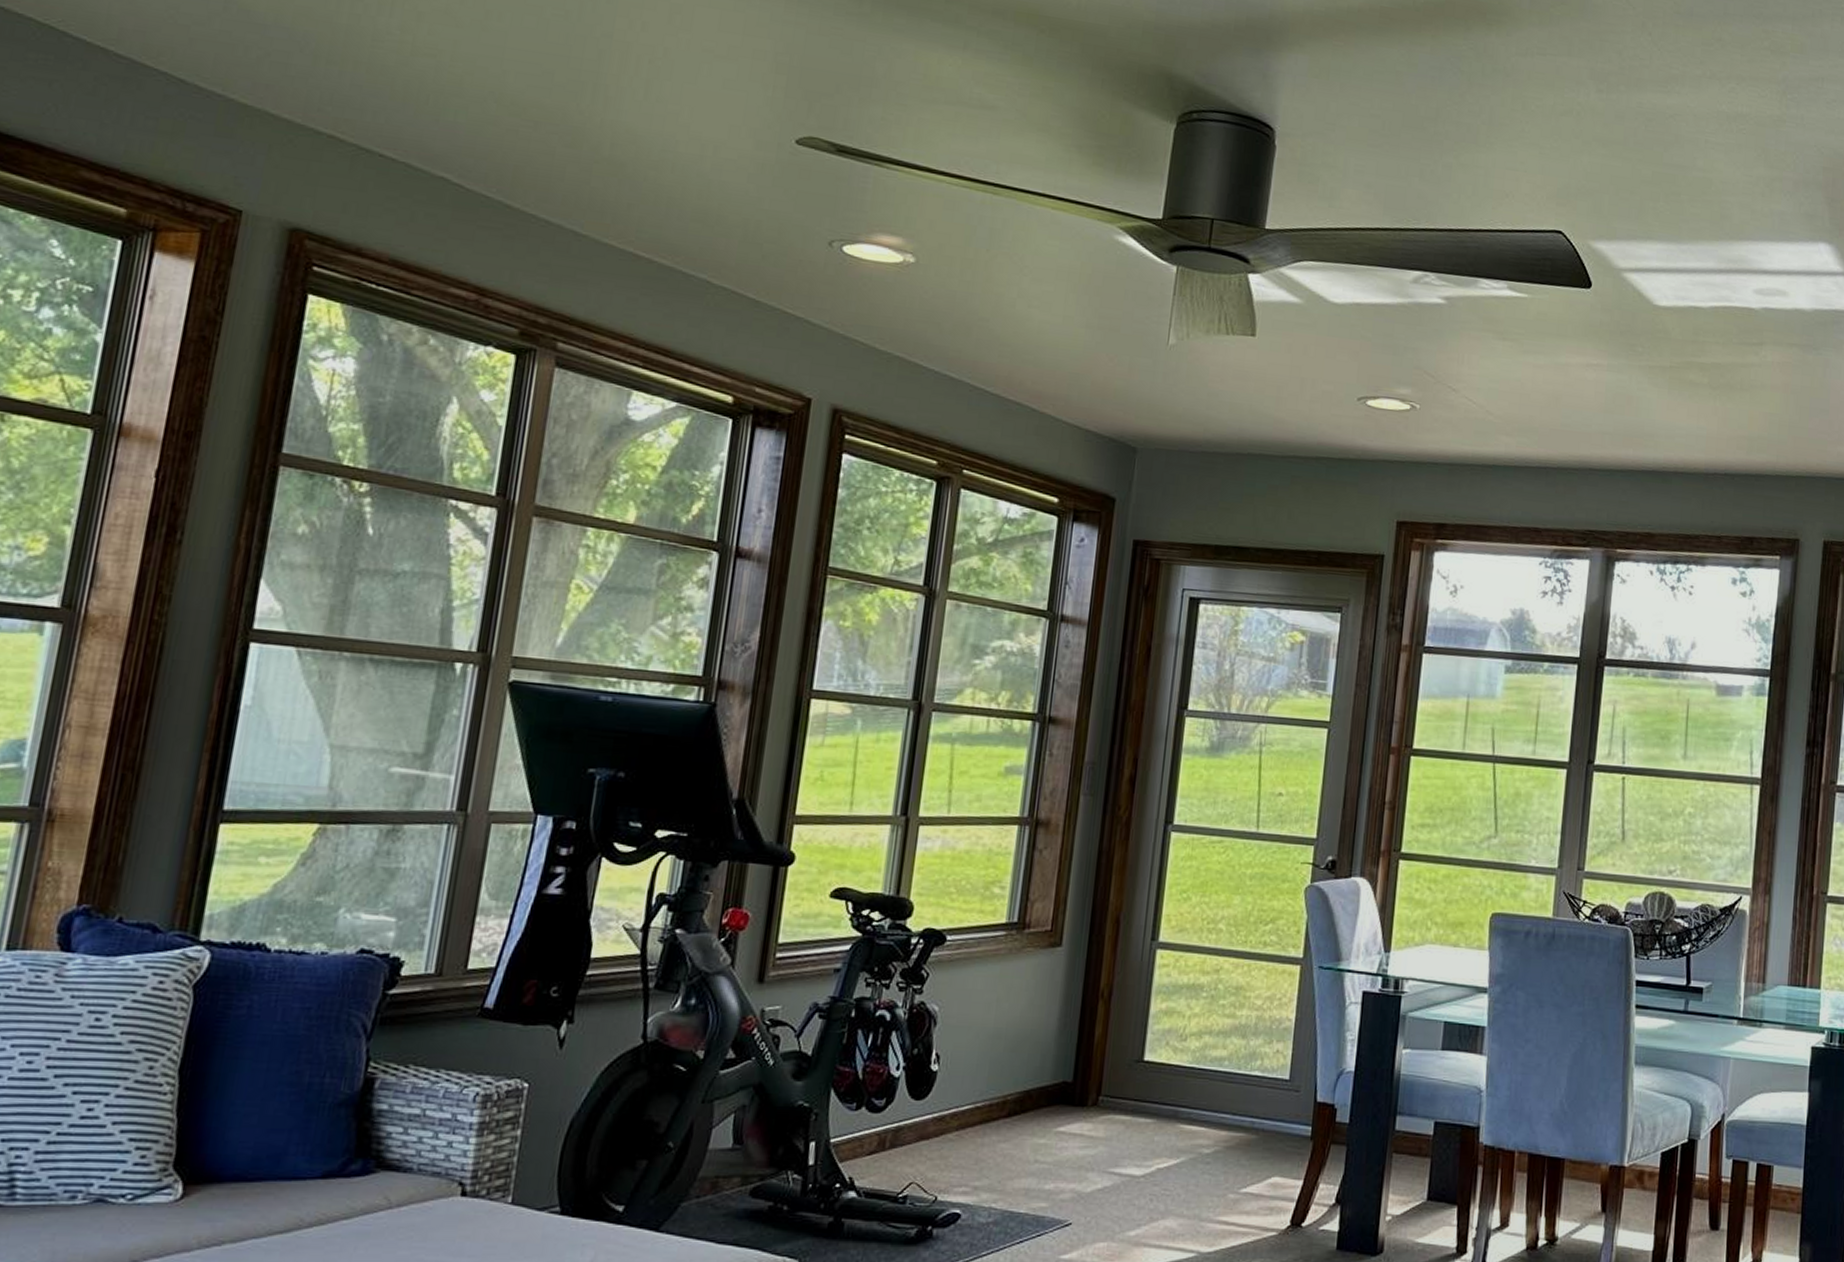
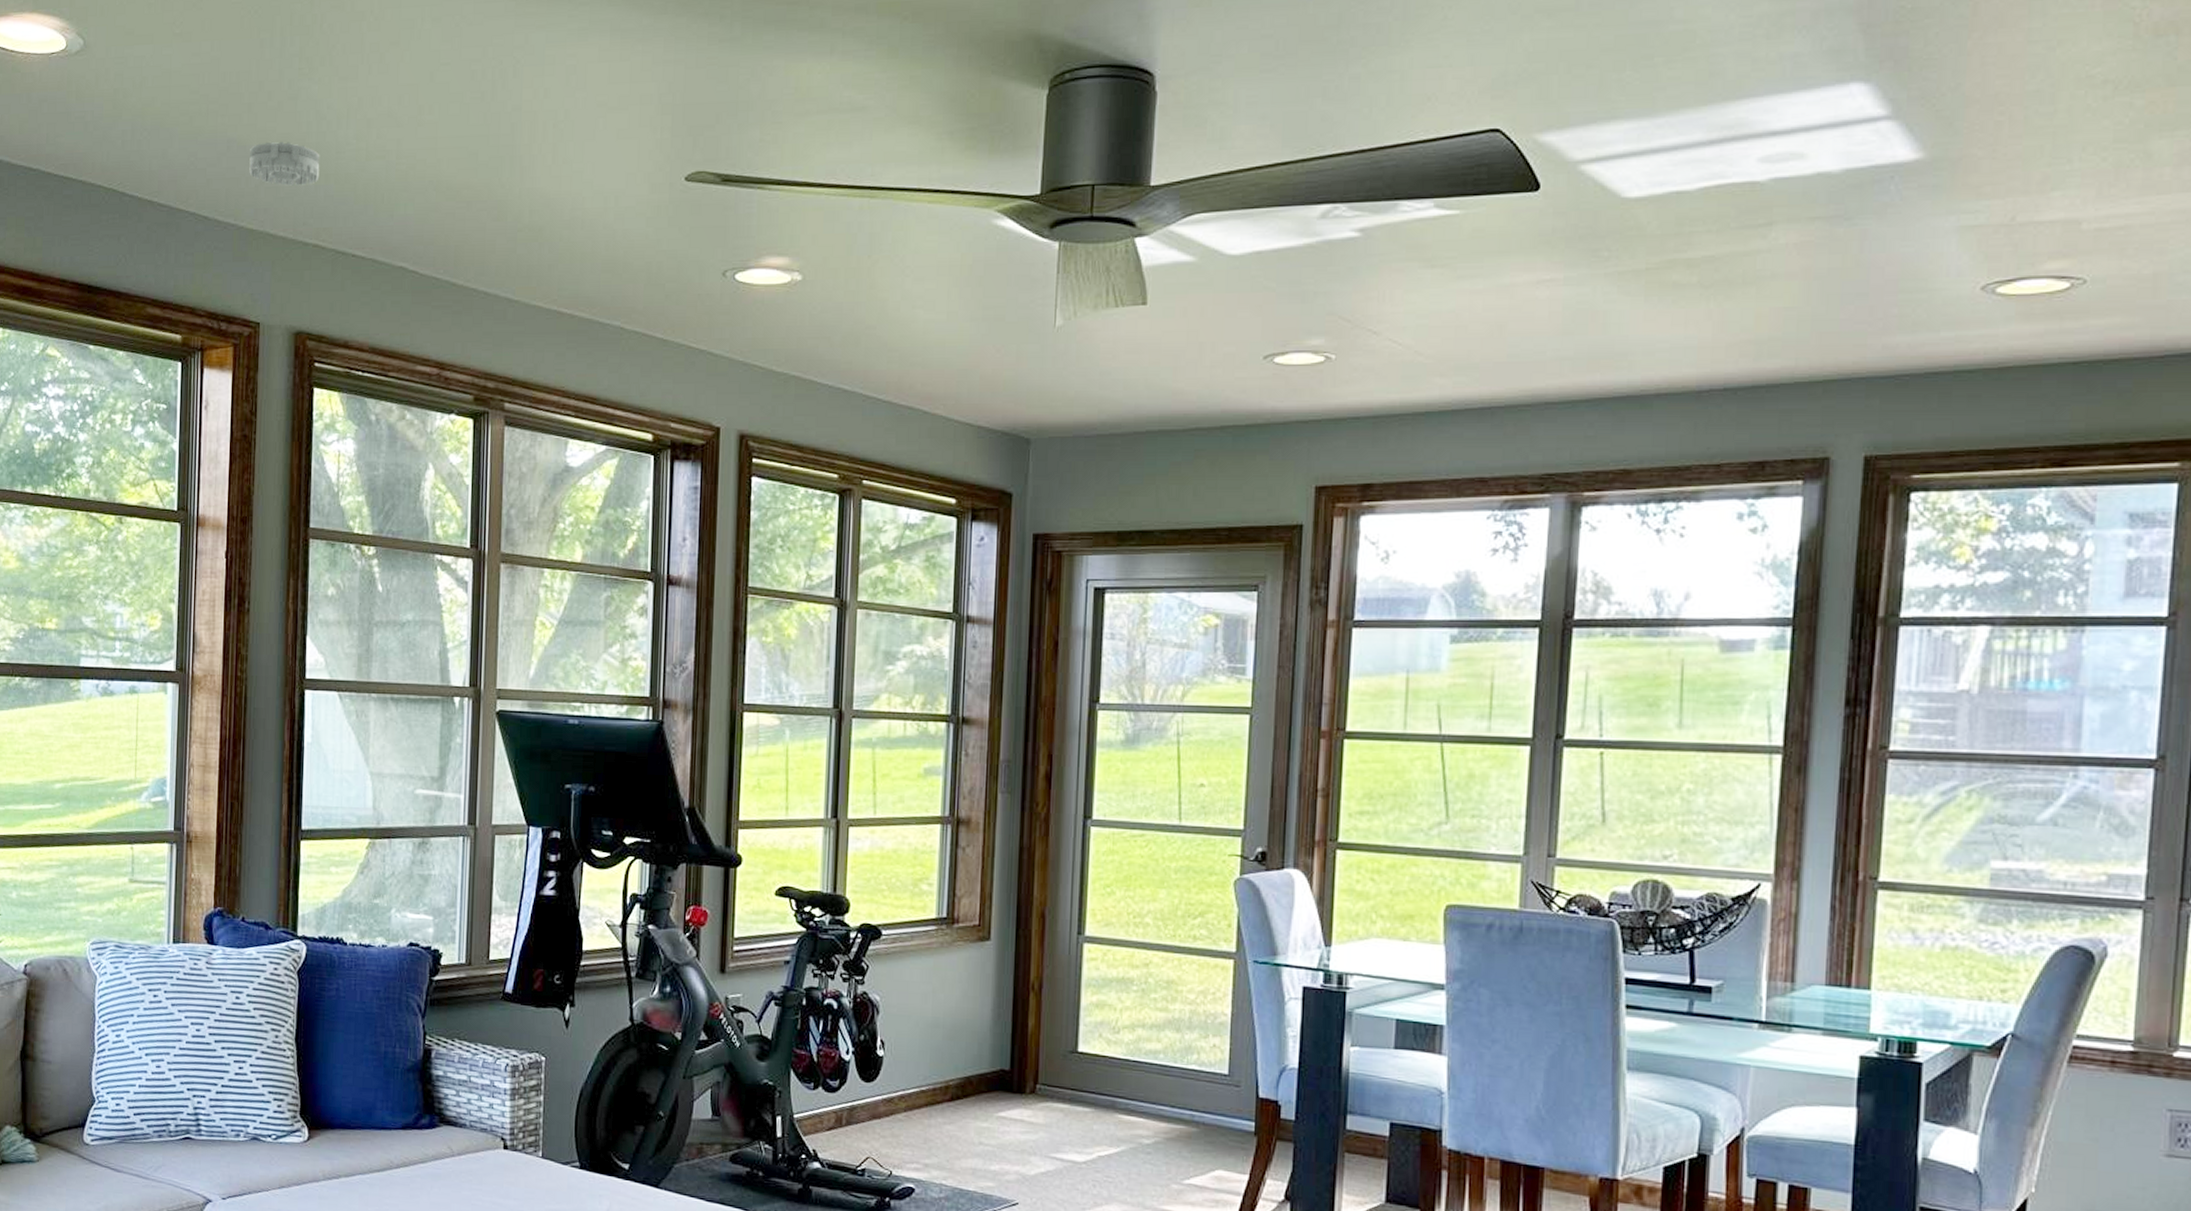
smoke detector: none [250,11,350,68] -> present [249,141,320,186]

